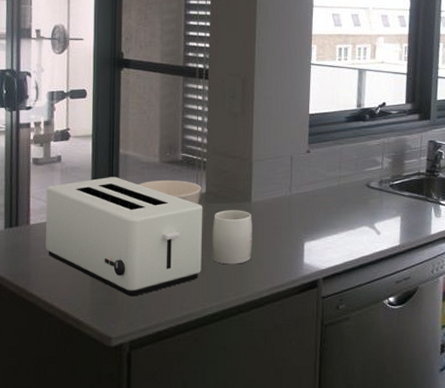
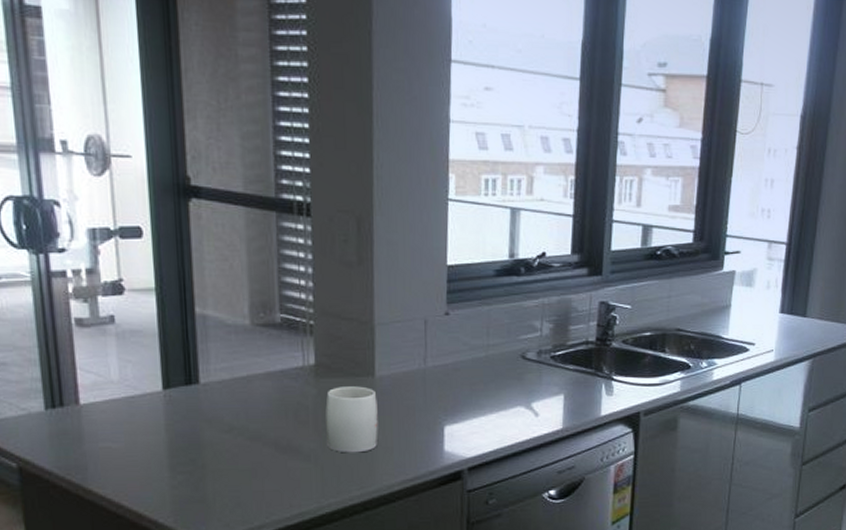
toaster: present [45,177,203,297] -> none [98,343,314,493]
bowl: present [138,180,202,205] -> none [223,348,310,380]

